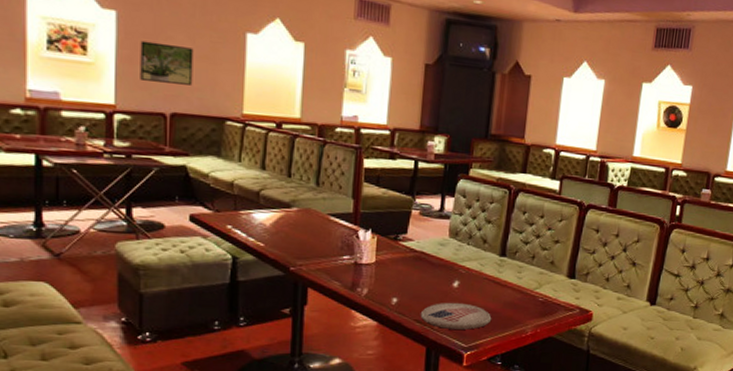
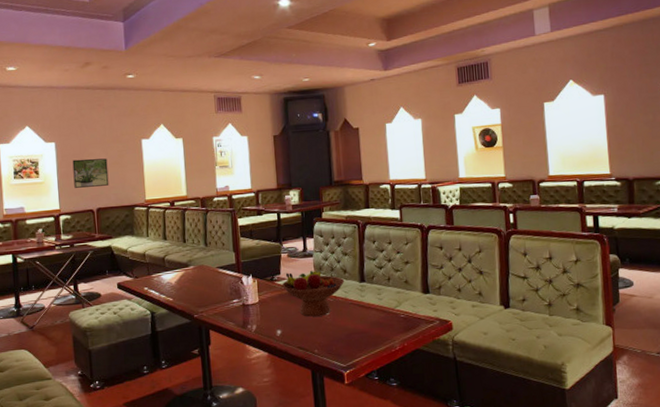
fruit bowl: none [407,233,483,288] -> present [282,271,345,317]
plate: present [420,302,492,330] -> none [301,327,363,352]

